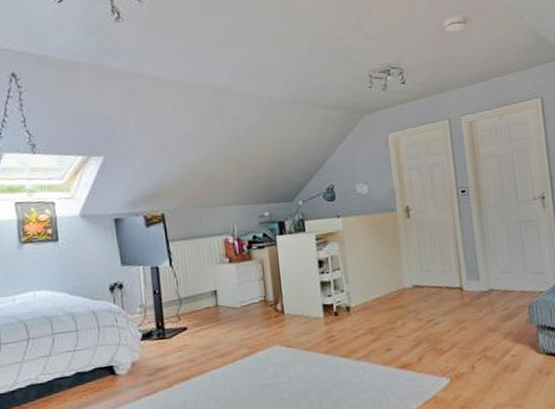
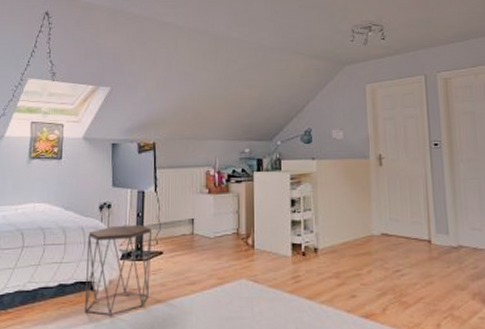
side table: none [101,302,177,398] -> present [85,224,151,316]

